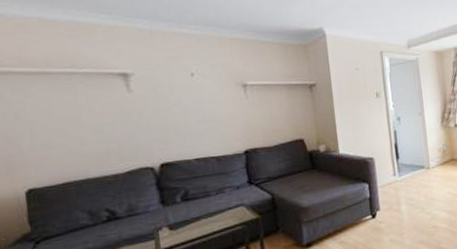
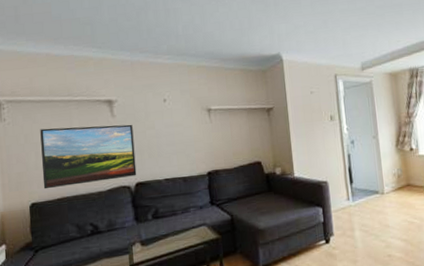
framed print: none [35,100,161,173] -> present [40,124,137,189]

